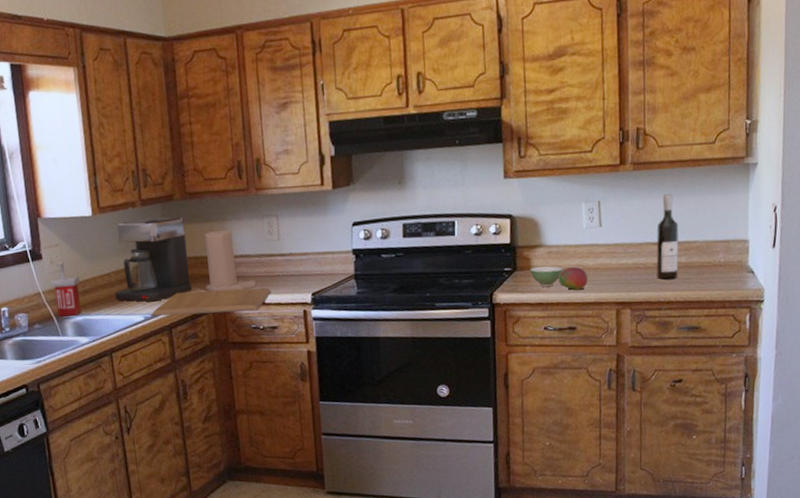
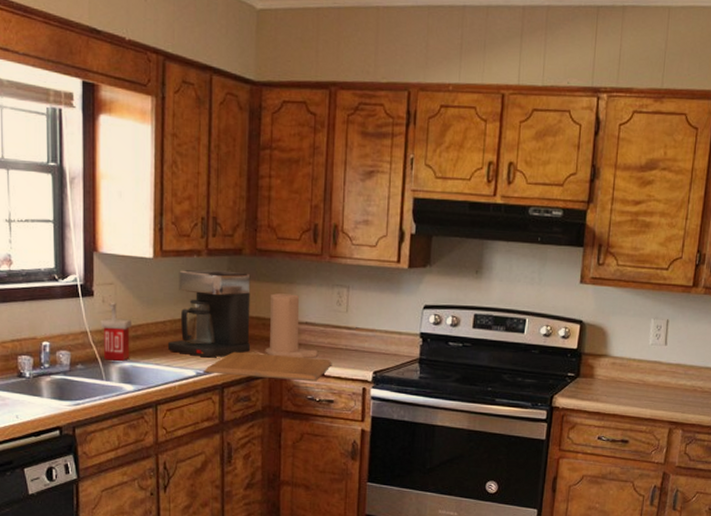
bowl: present [530,266,563,288] -> none [592,375,624,398]
fruit: present [558,266,589,292] -> none [617,380,647,406]

